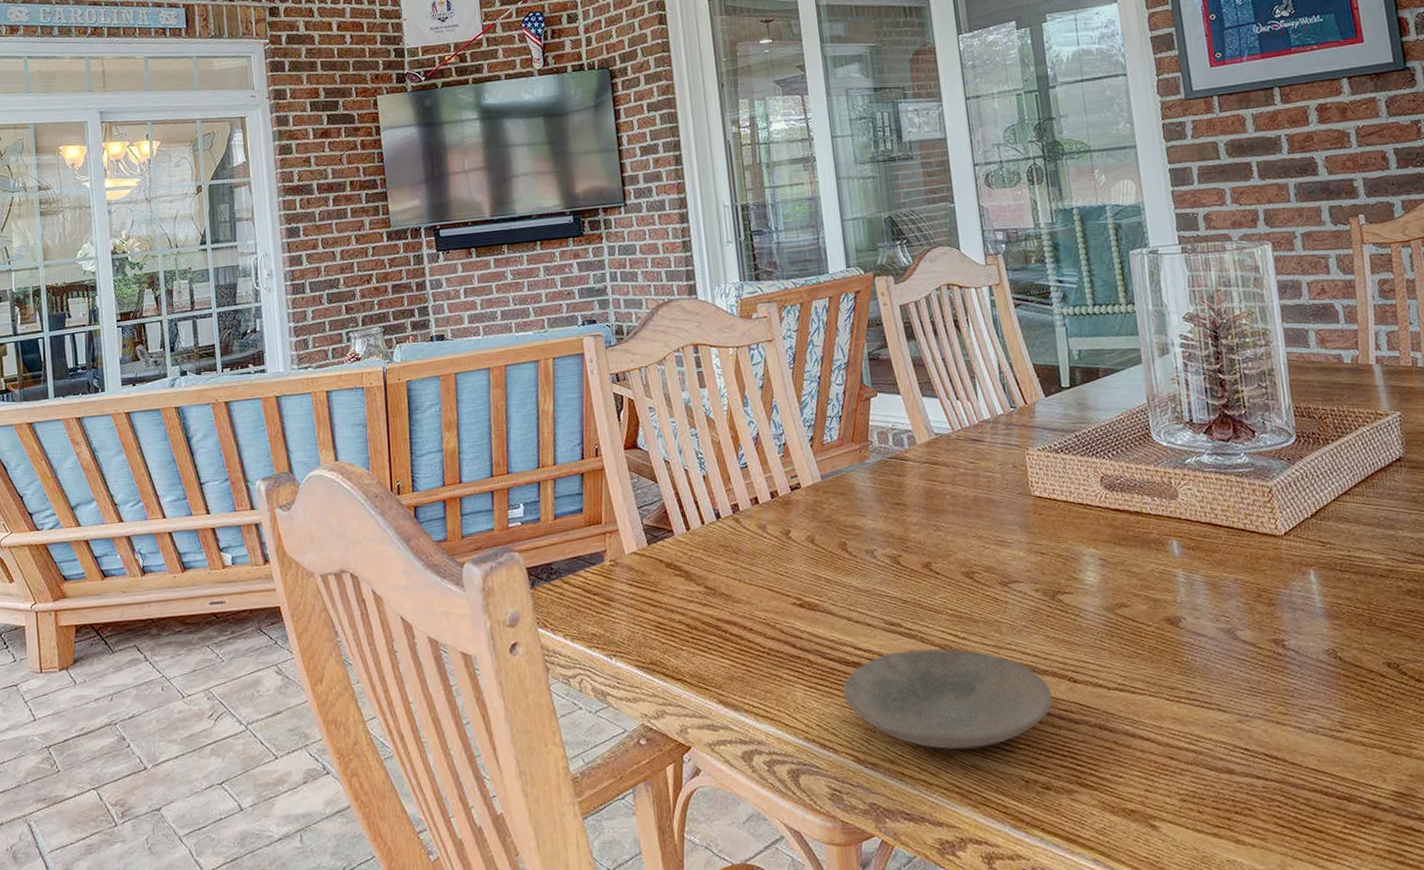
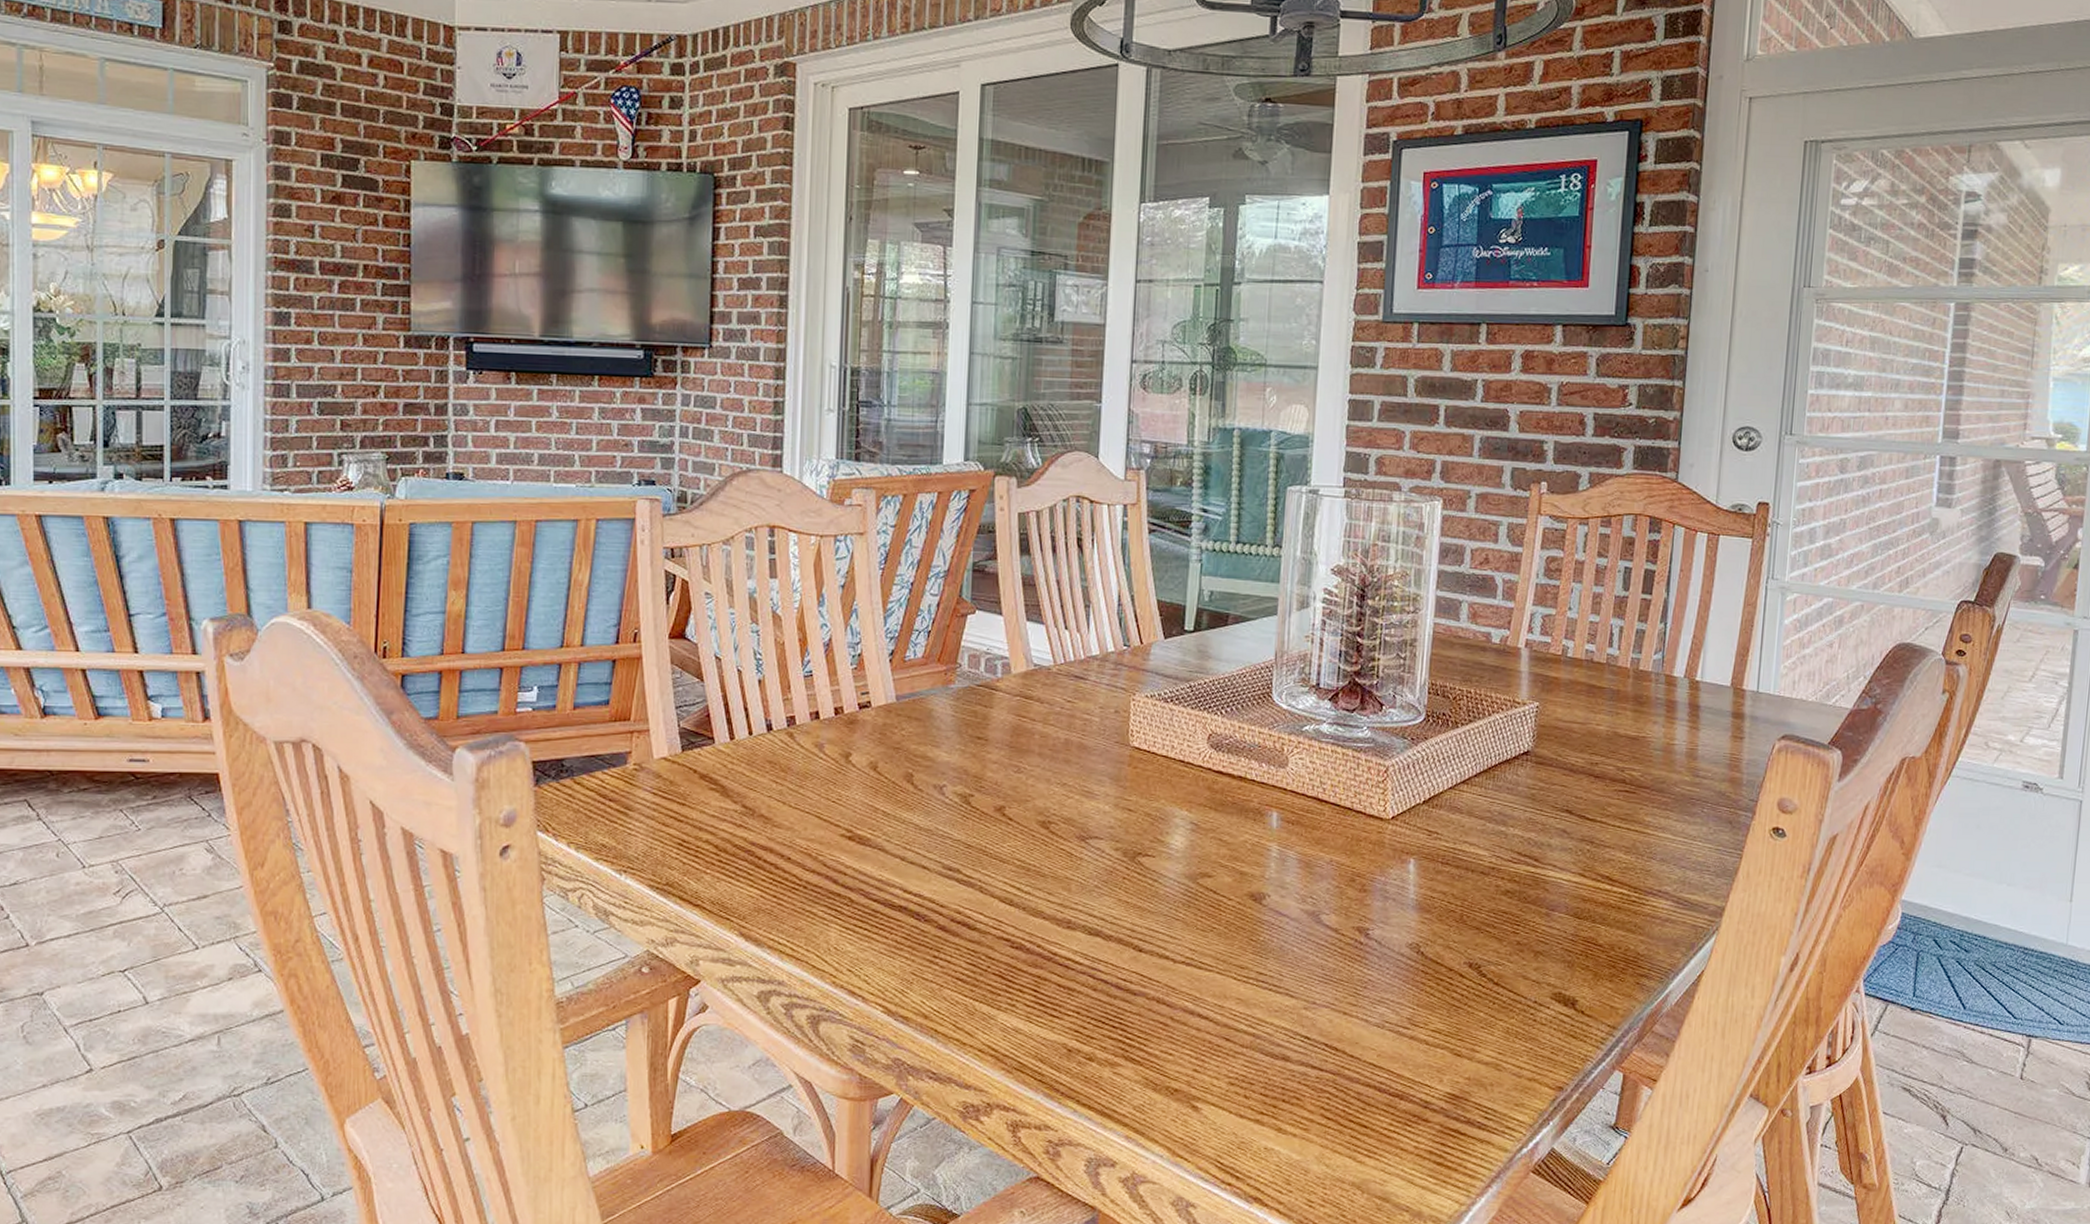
plate: present [842,648,1054,750] -> none [882,899,1113,1010]

